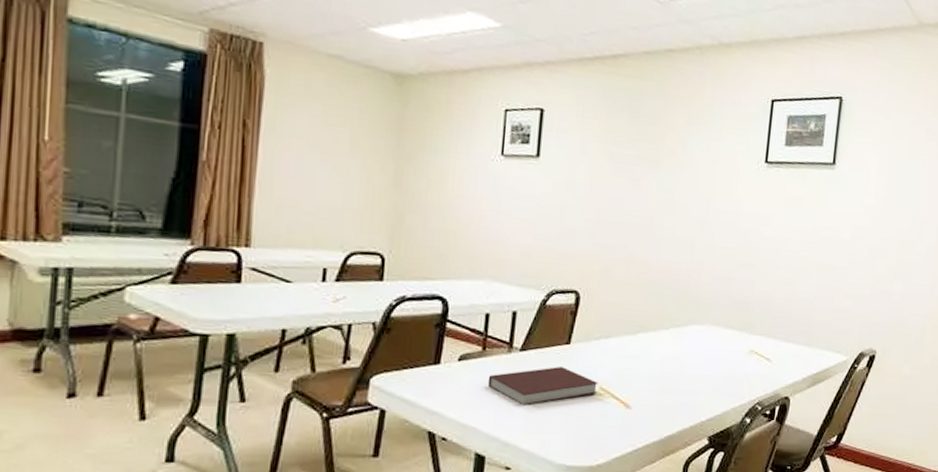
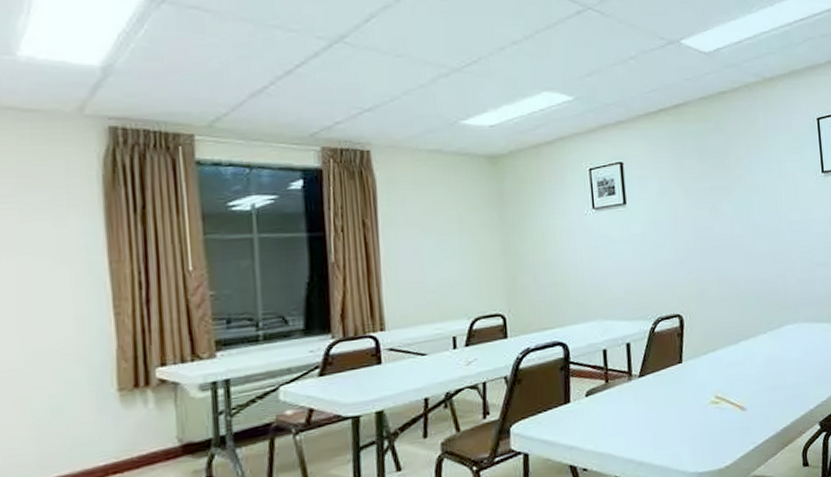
notebook: present [487,366,599,406] -> none [615,383,714,426]

